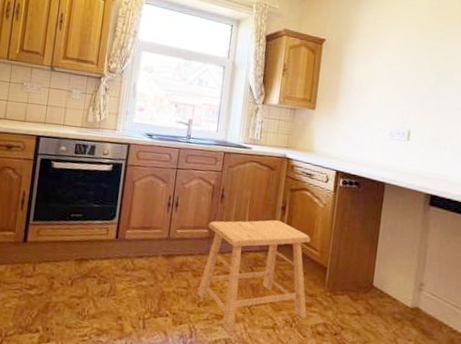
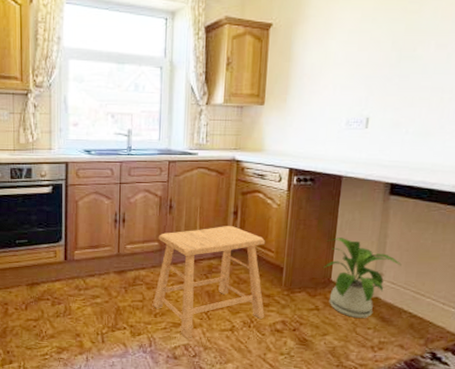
house plant: none [365,242,441,329] -> present [322,237,402,318]

